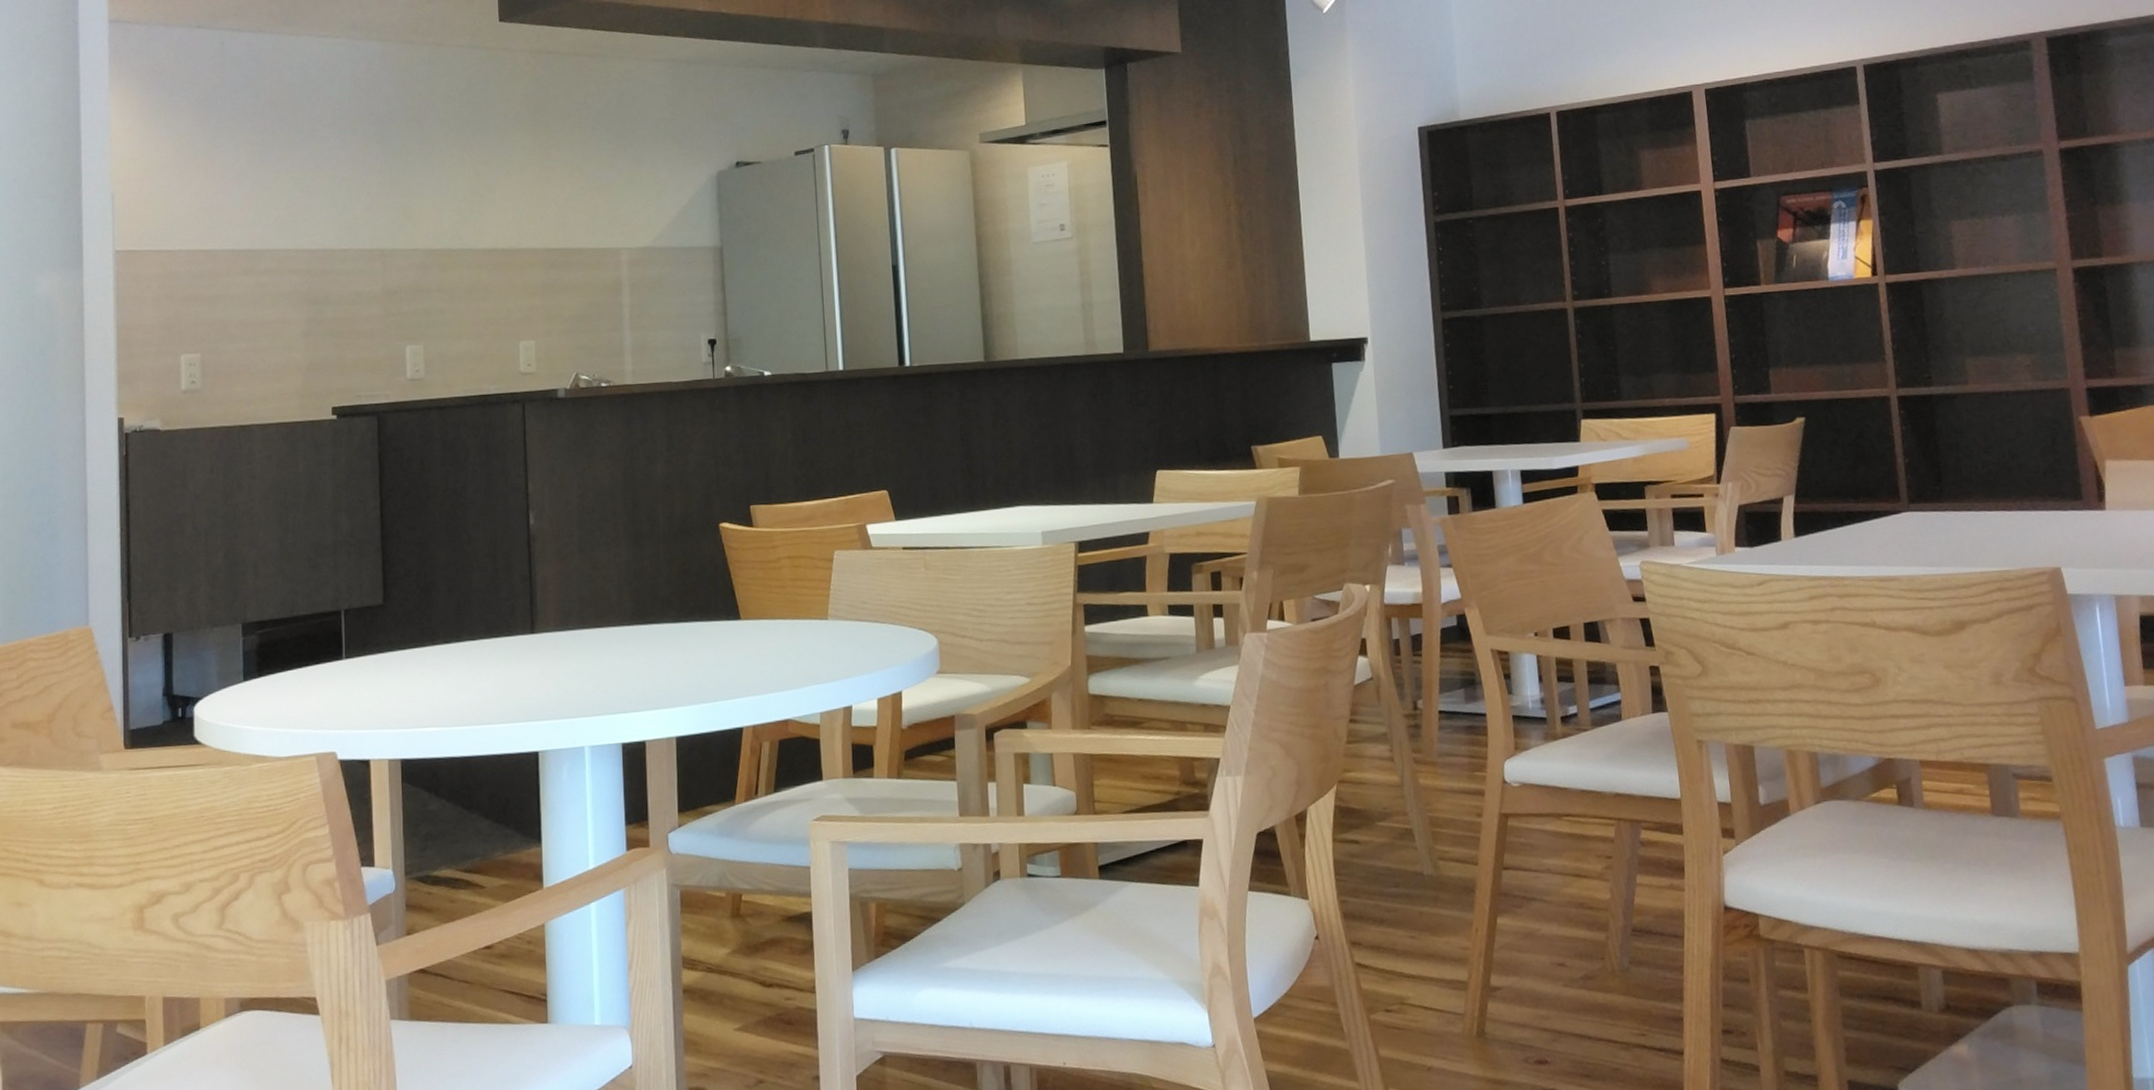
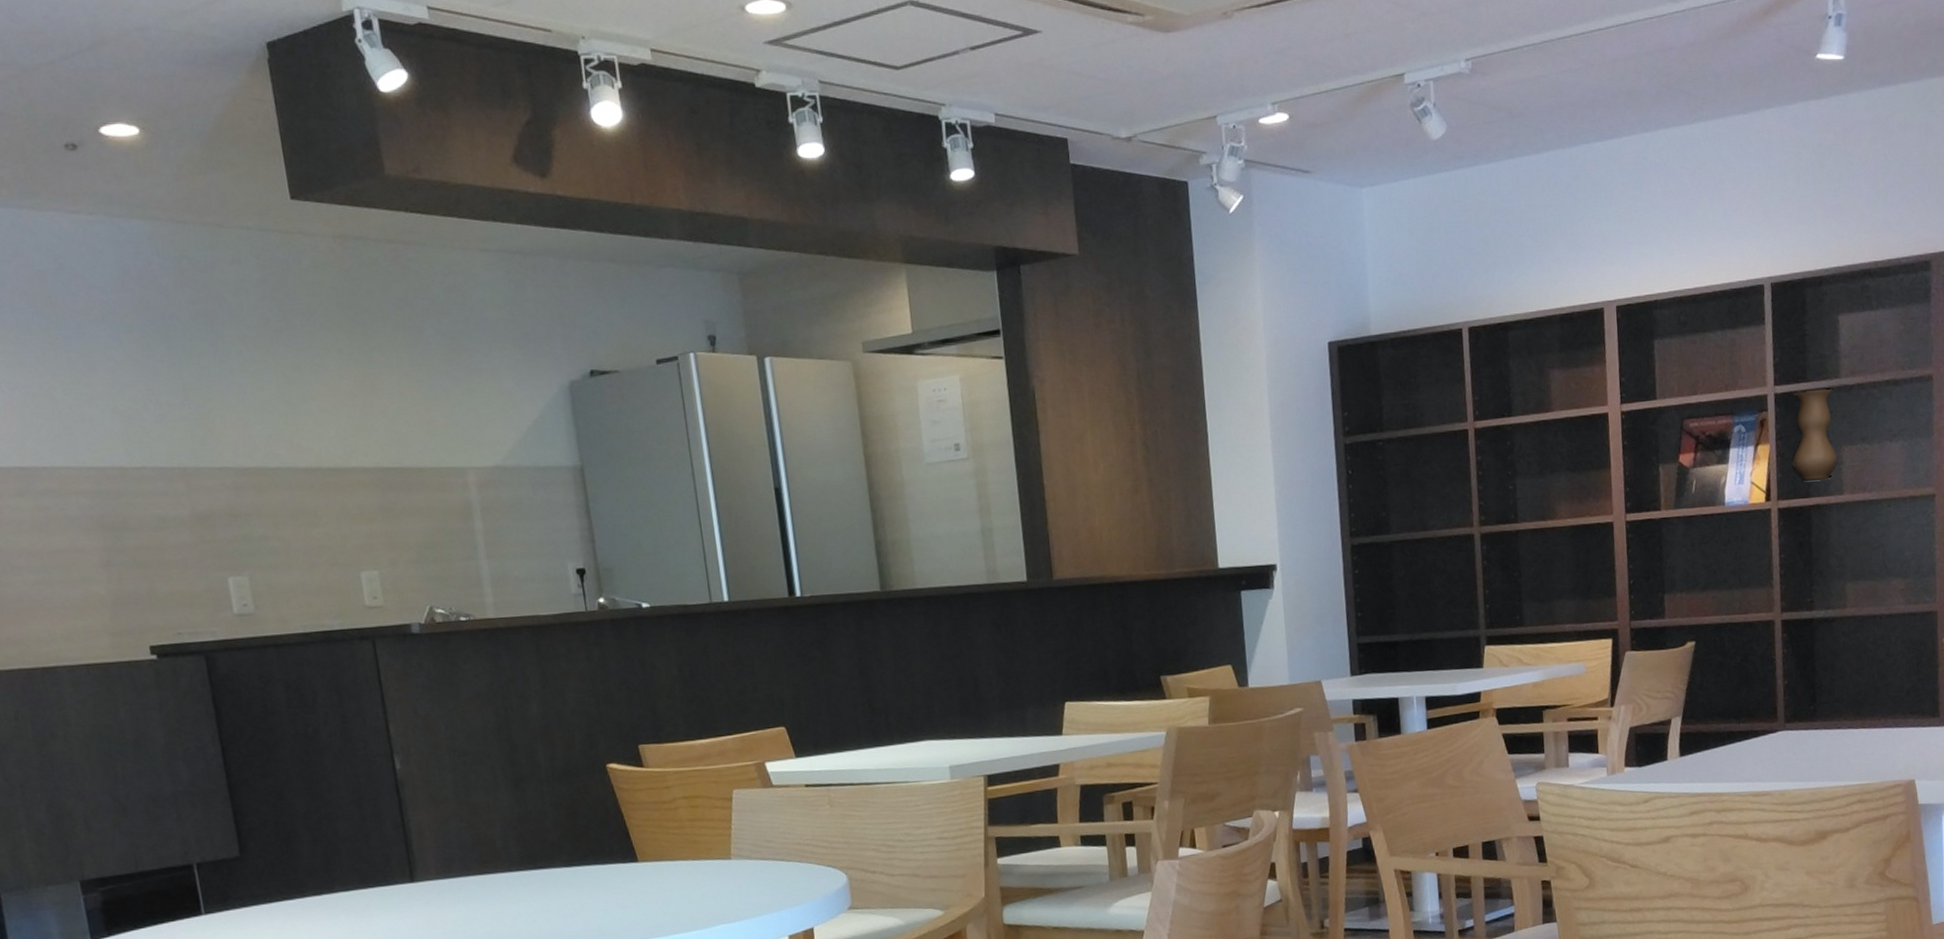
vase: none [1895,165,1947,256] -> present [1792,389,1838,481]

